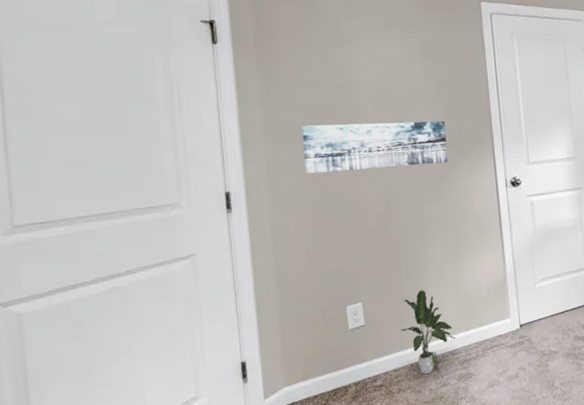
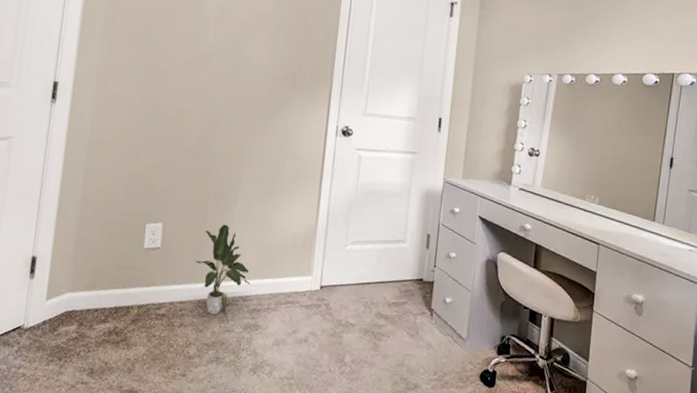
wall art: present [302,120,448,174] -> none [135,28,286,96]

